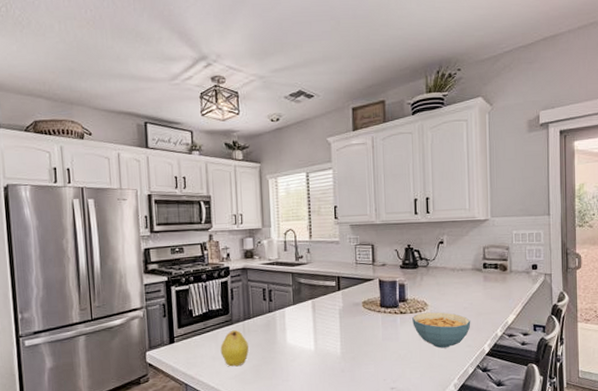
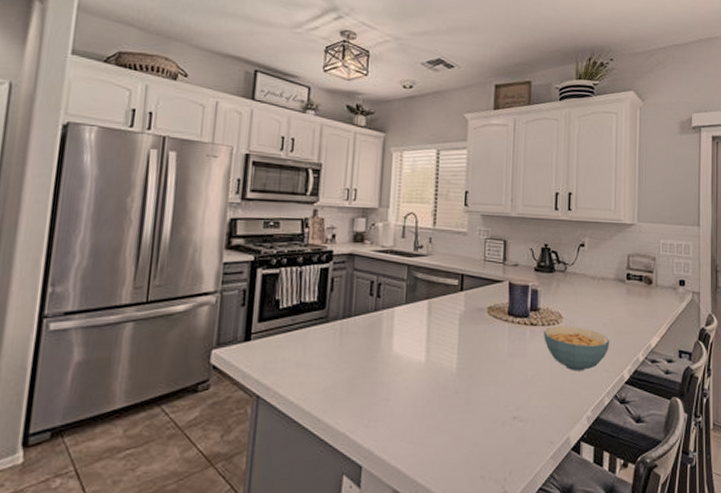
fruit: present [220,330,249,367] -> none [308,329,344,377]

